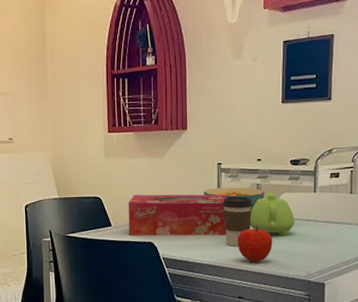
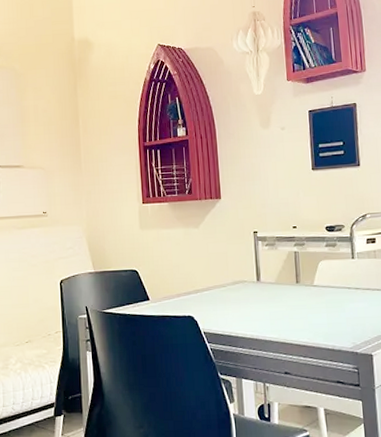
tissue box: present [128,194,227,236] -> none [165,263,268,310]
cereal bowl: present [203,187,265,211] -> none [241,255,303,280]
coffee cup: present [223,197,253,246] -> none [261,265,292,318]
fruit: present [237,226,273,263] -> none [278,295,316,335]
teapot: present [250,191,295,237] -> none [290,258,336,306]

